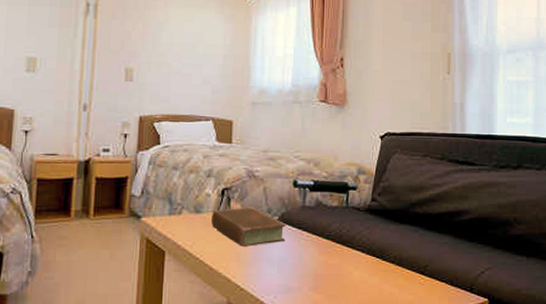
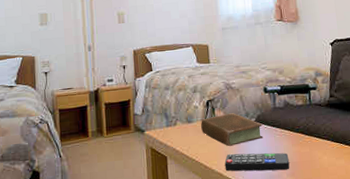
remote control: none [234,256,313,283] -> present [224,152,290,172]

